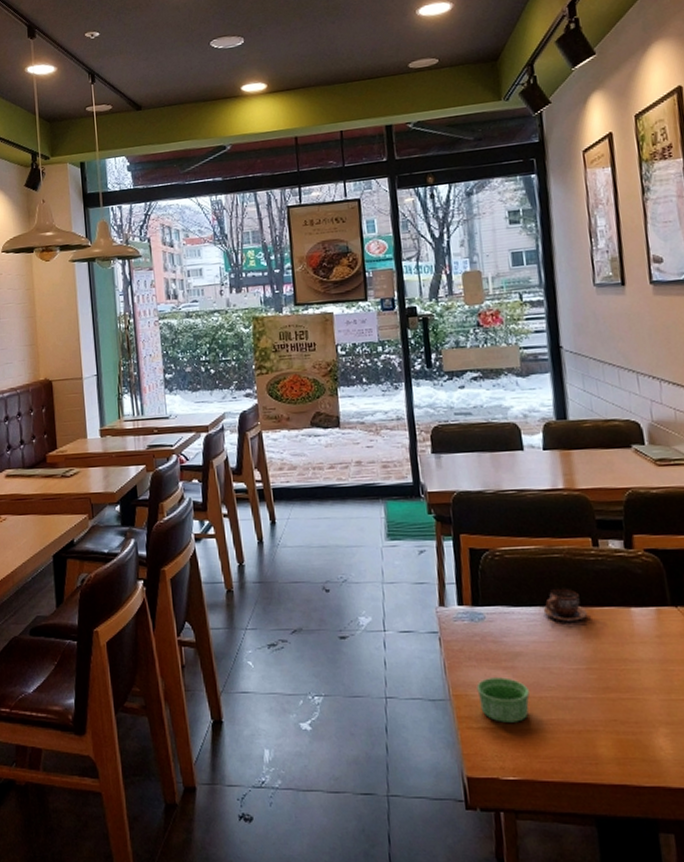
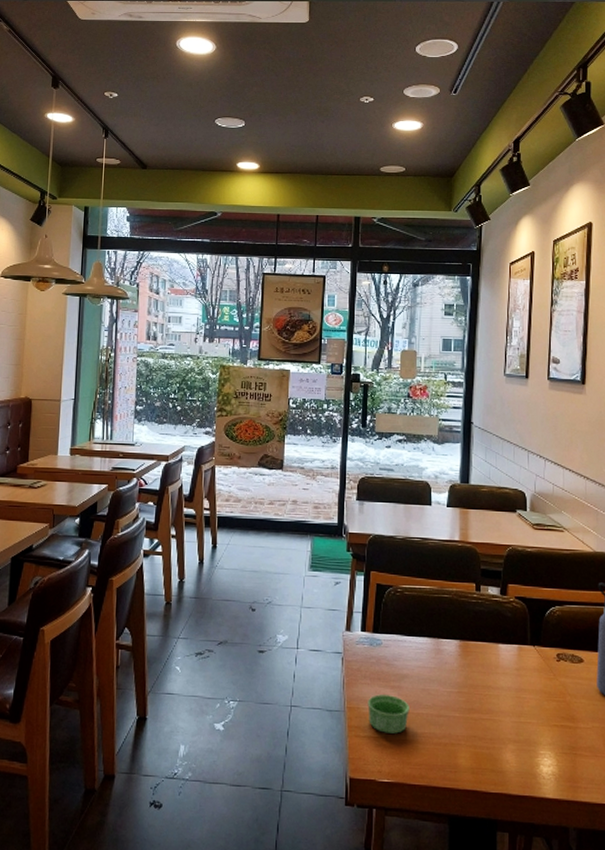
cup: present [543,588,588,623] -> none [429,623,465,653]

